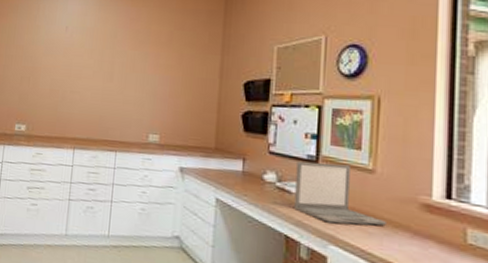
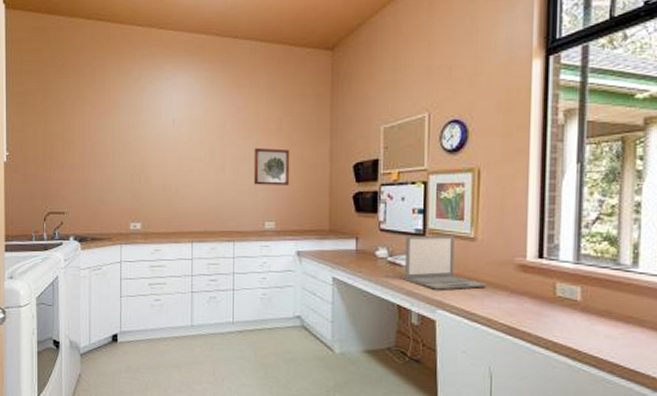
wall art: none [140,59,180,99] -> present [253,147,290,185]

